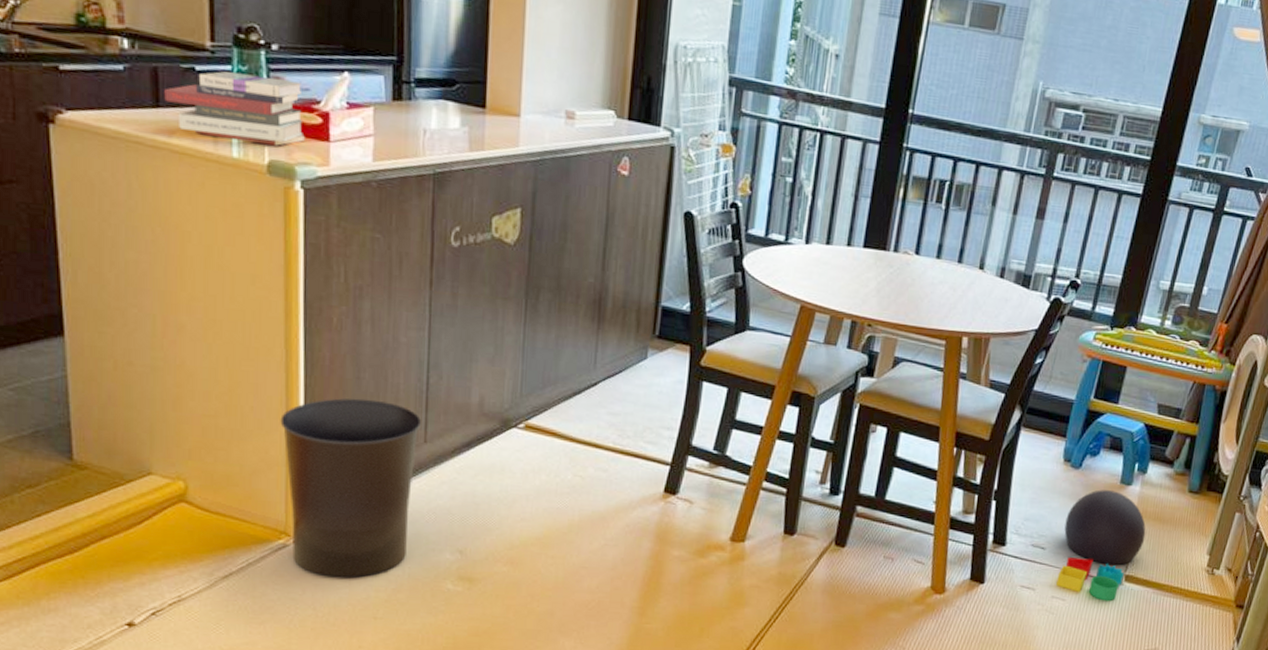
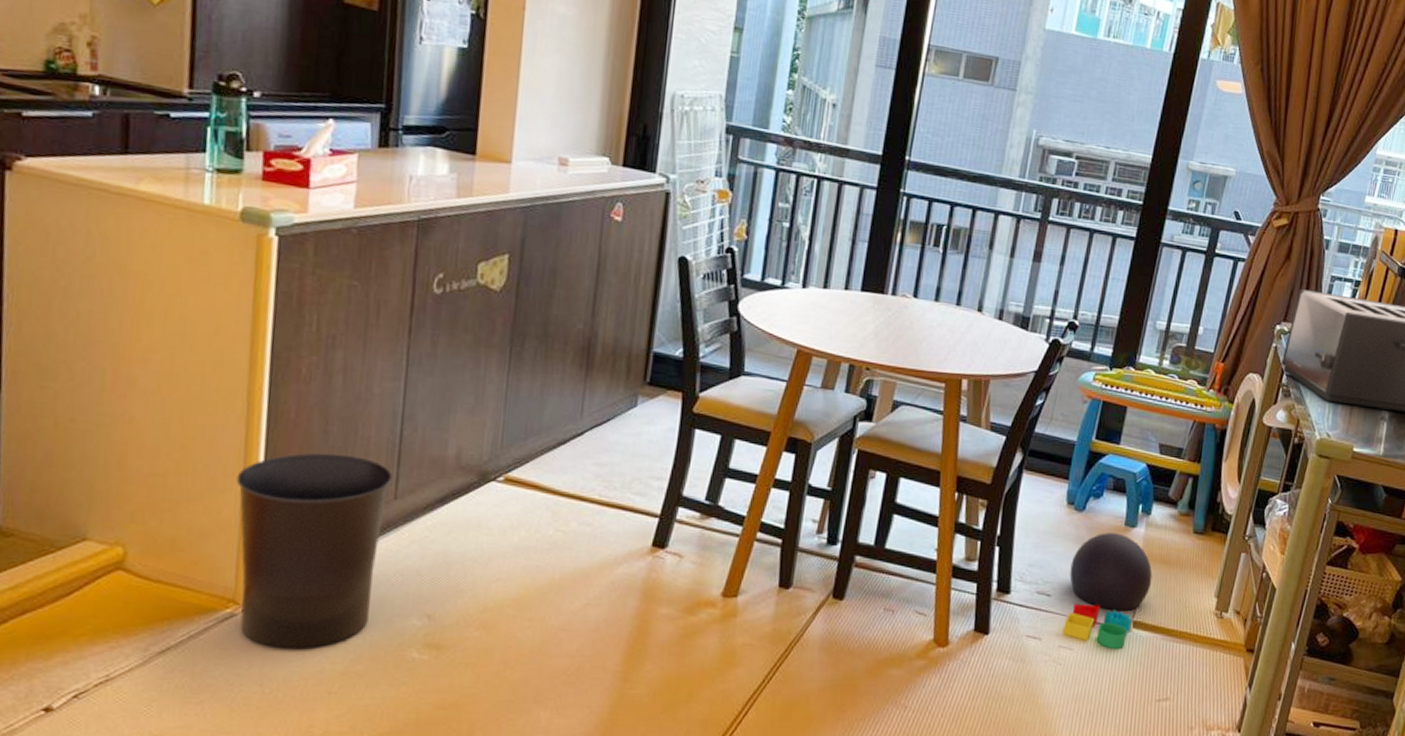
books: present [164,71,305,146] -> none [134,118,284,193]

